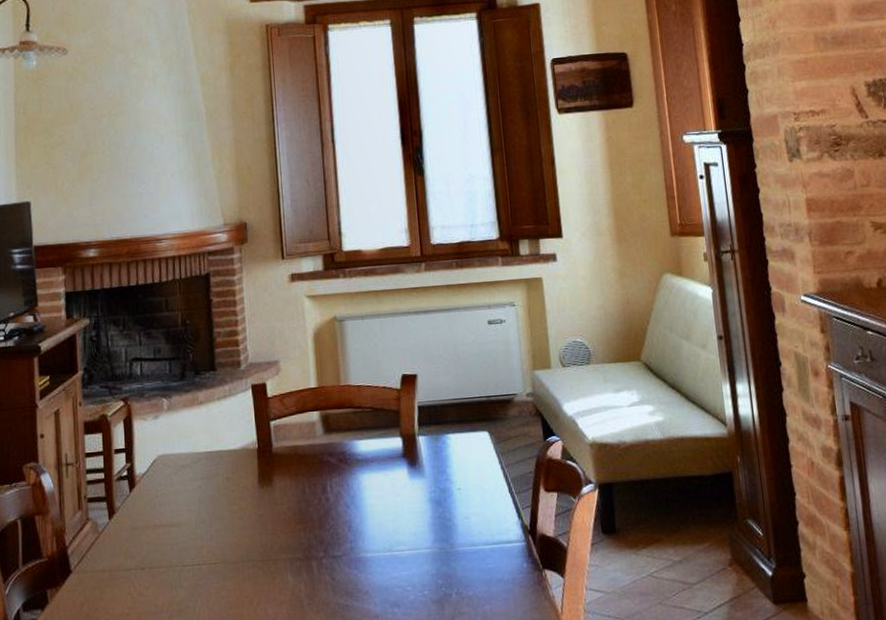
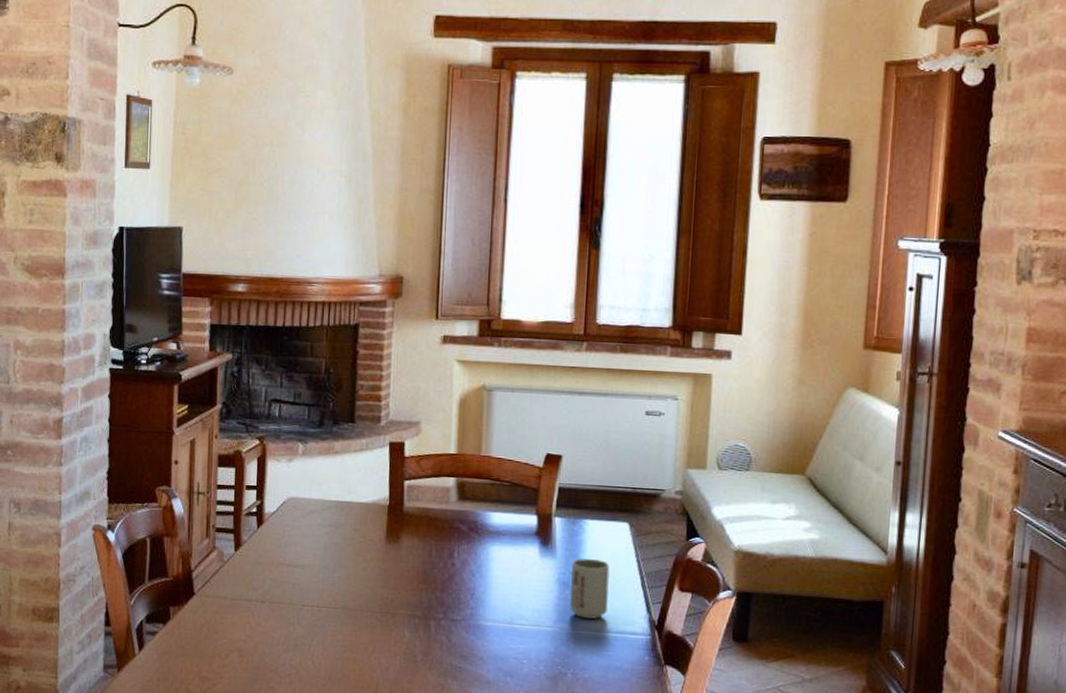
cup: none [441,472,481,534] -> present [570,558,610,619]

